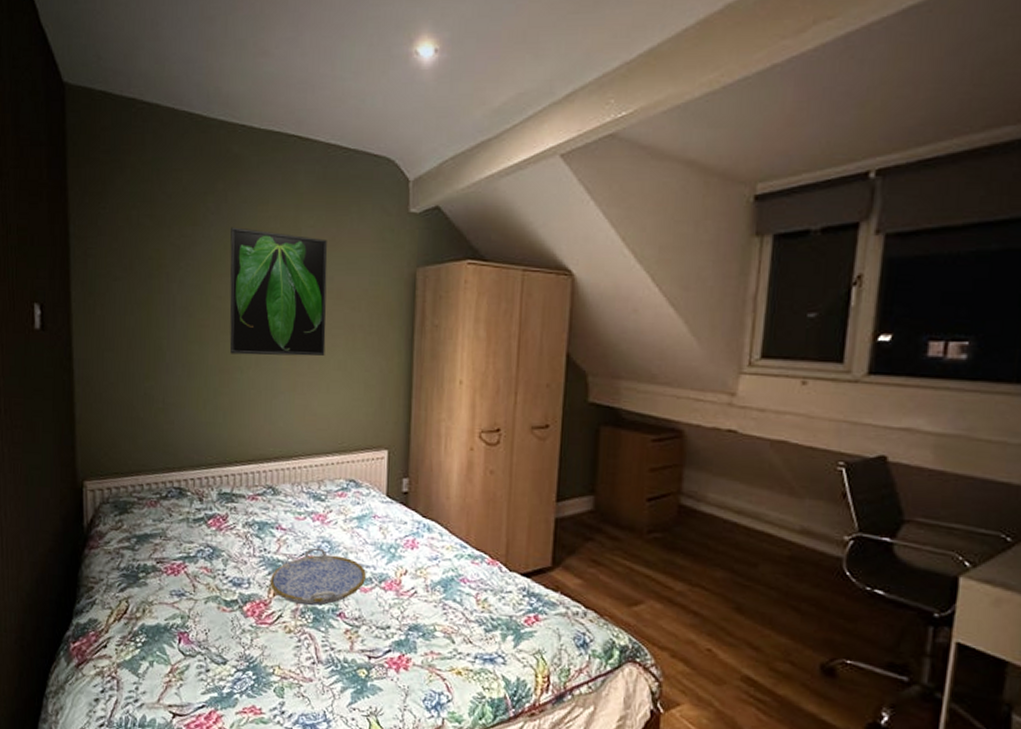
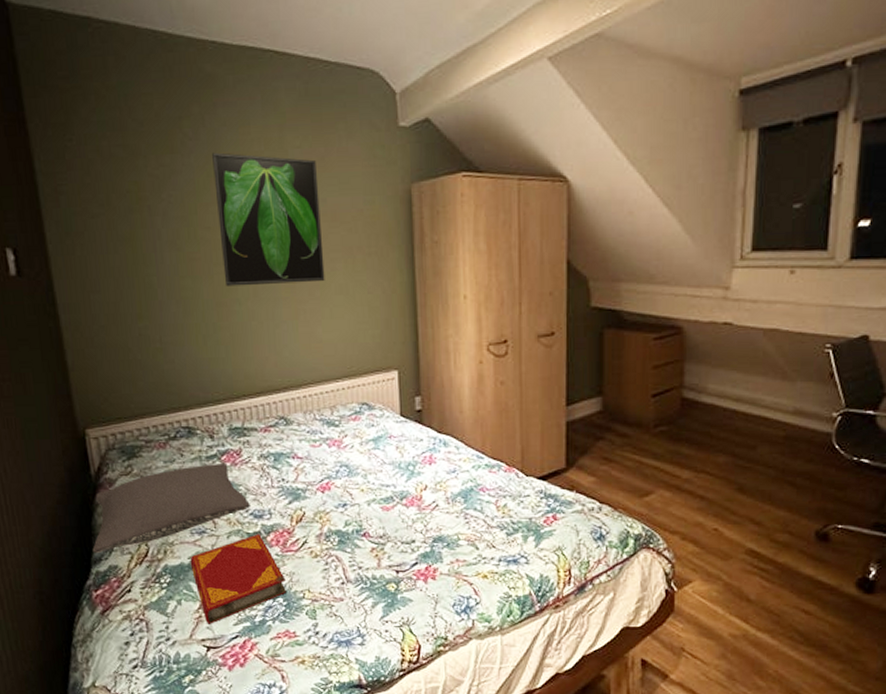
pillow: none [75,526,230,606] -> present [92,462,250,554]
hardback book: none [166,602,257,690] -> present [190,534,286,624]
serving tray: present [269,547,367,606] -> none [291,473,388,530]

